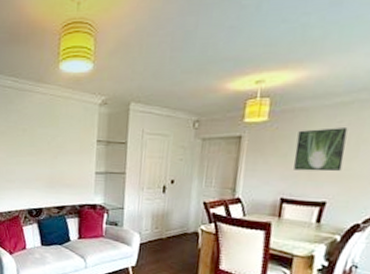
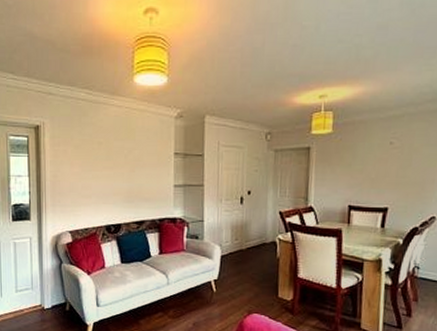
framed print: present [294,128,348,172] -> none [357,139,401,179]

